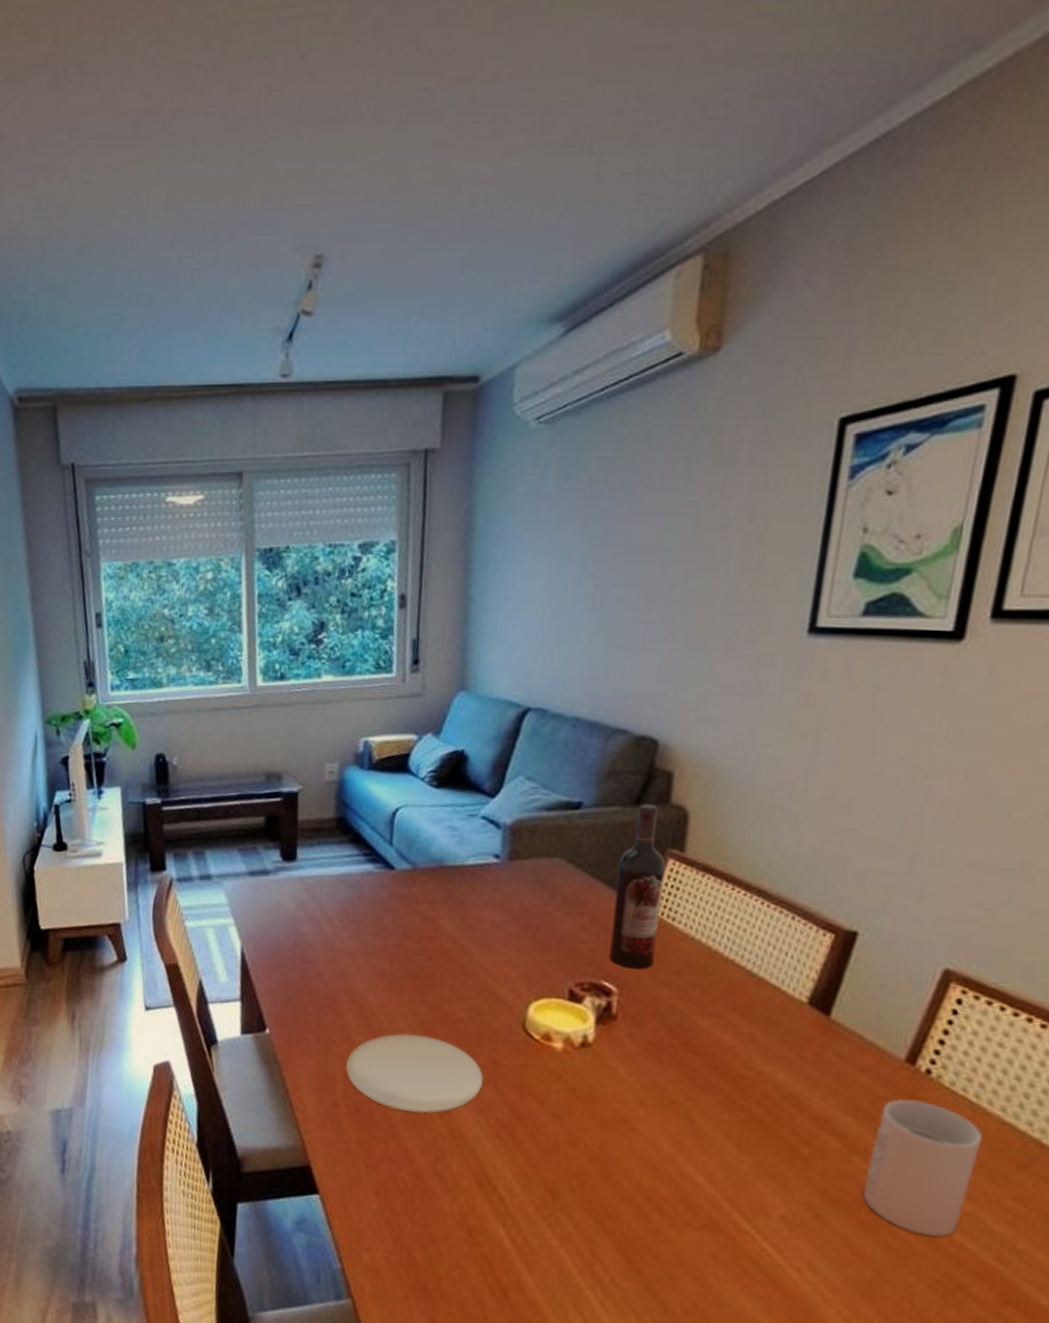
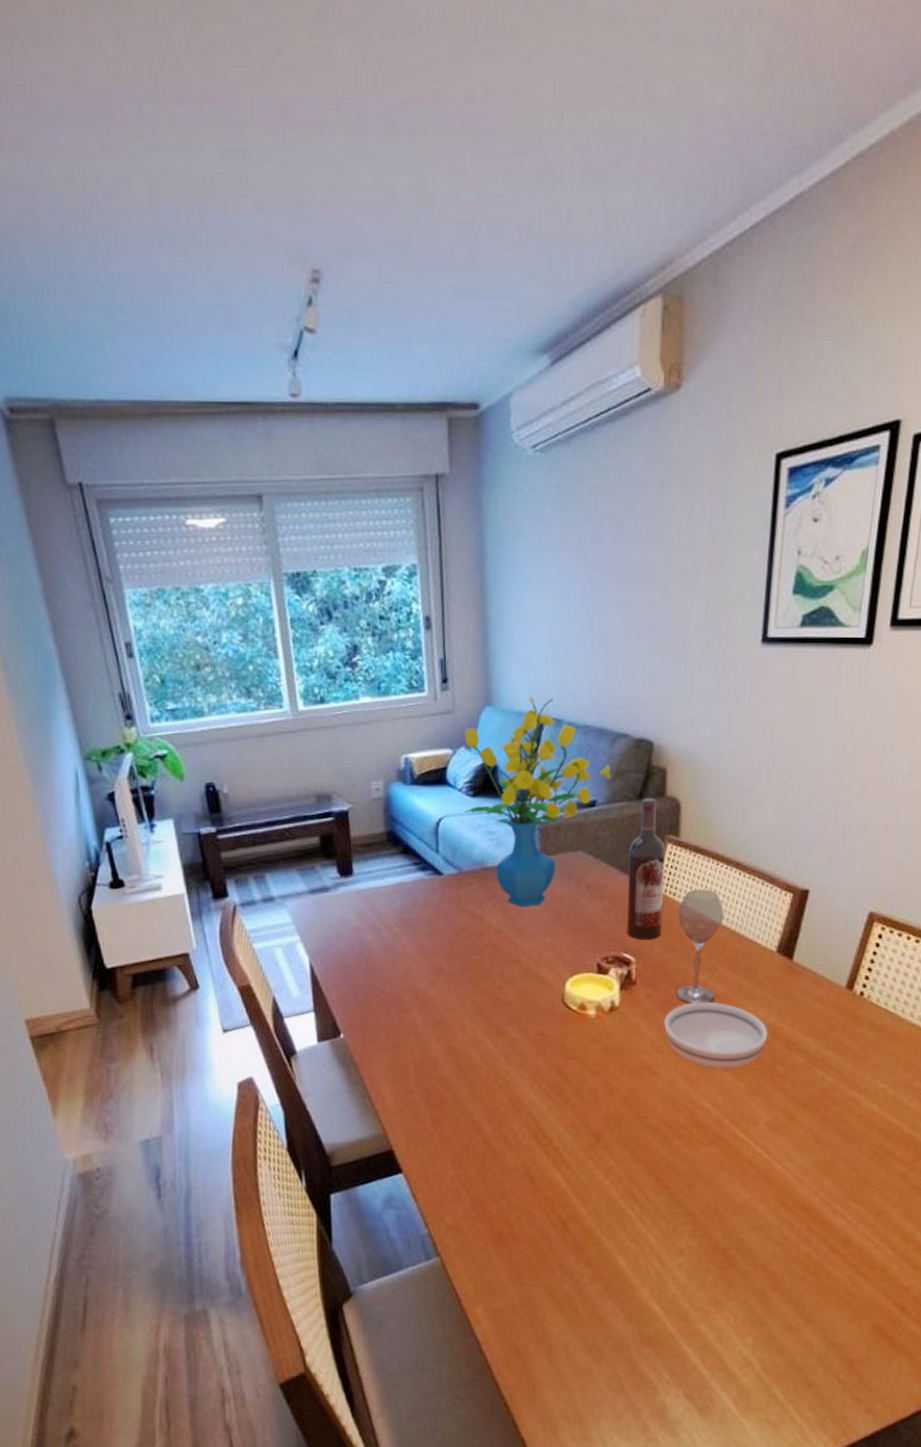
plate: present [346,1033,485,1114] -> none [416,1020,534,1089]
bouquet: none [425,682,603,915] -> present [464,696,611,907]
bowl: none [648,1051,790,1141] -> present [663,1002,768,1069]
wineglass: none [667,915,738,1055] -> present [676,889,724,1004]
cup: present [862,1099,984,1238] -> none [822,1017,900,1119]

